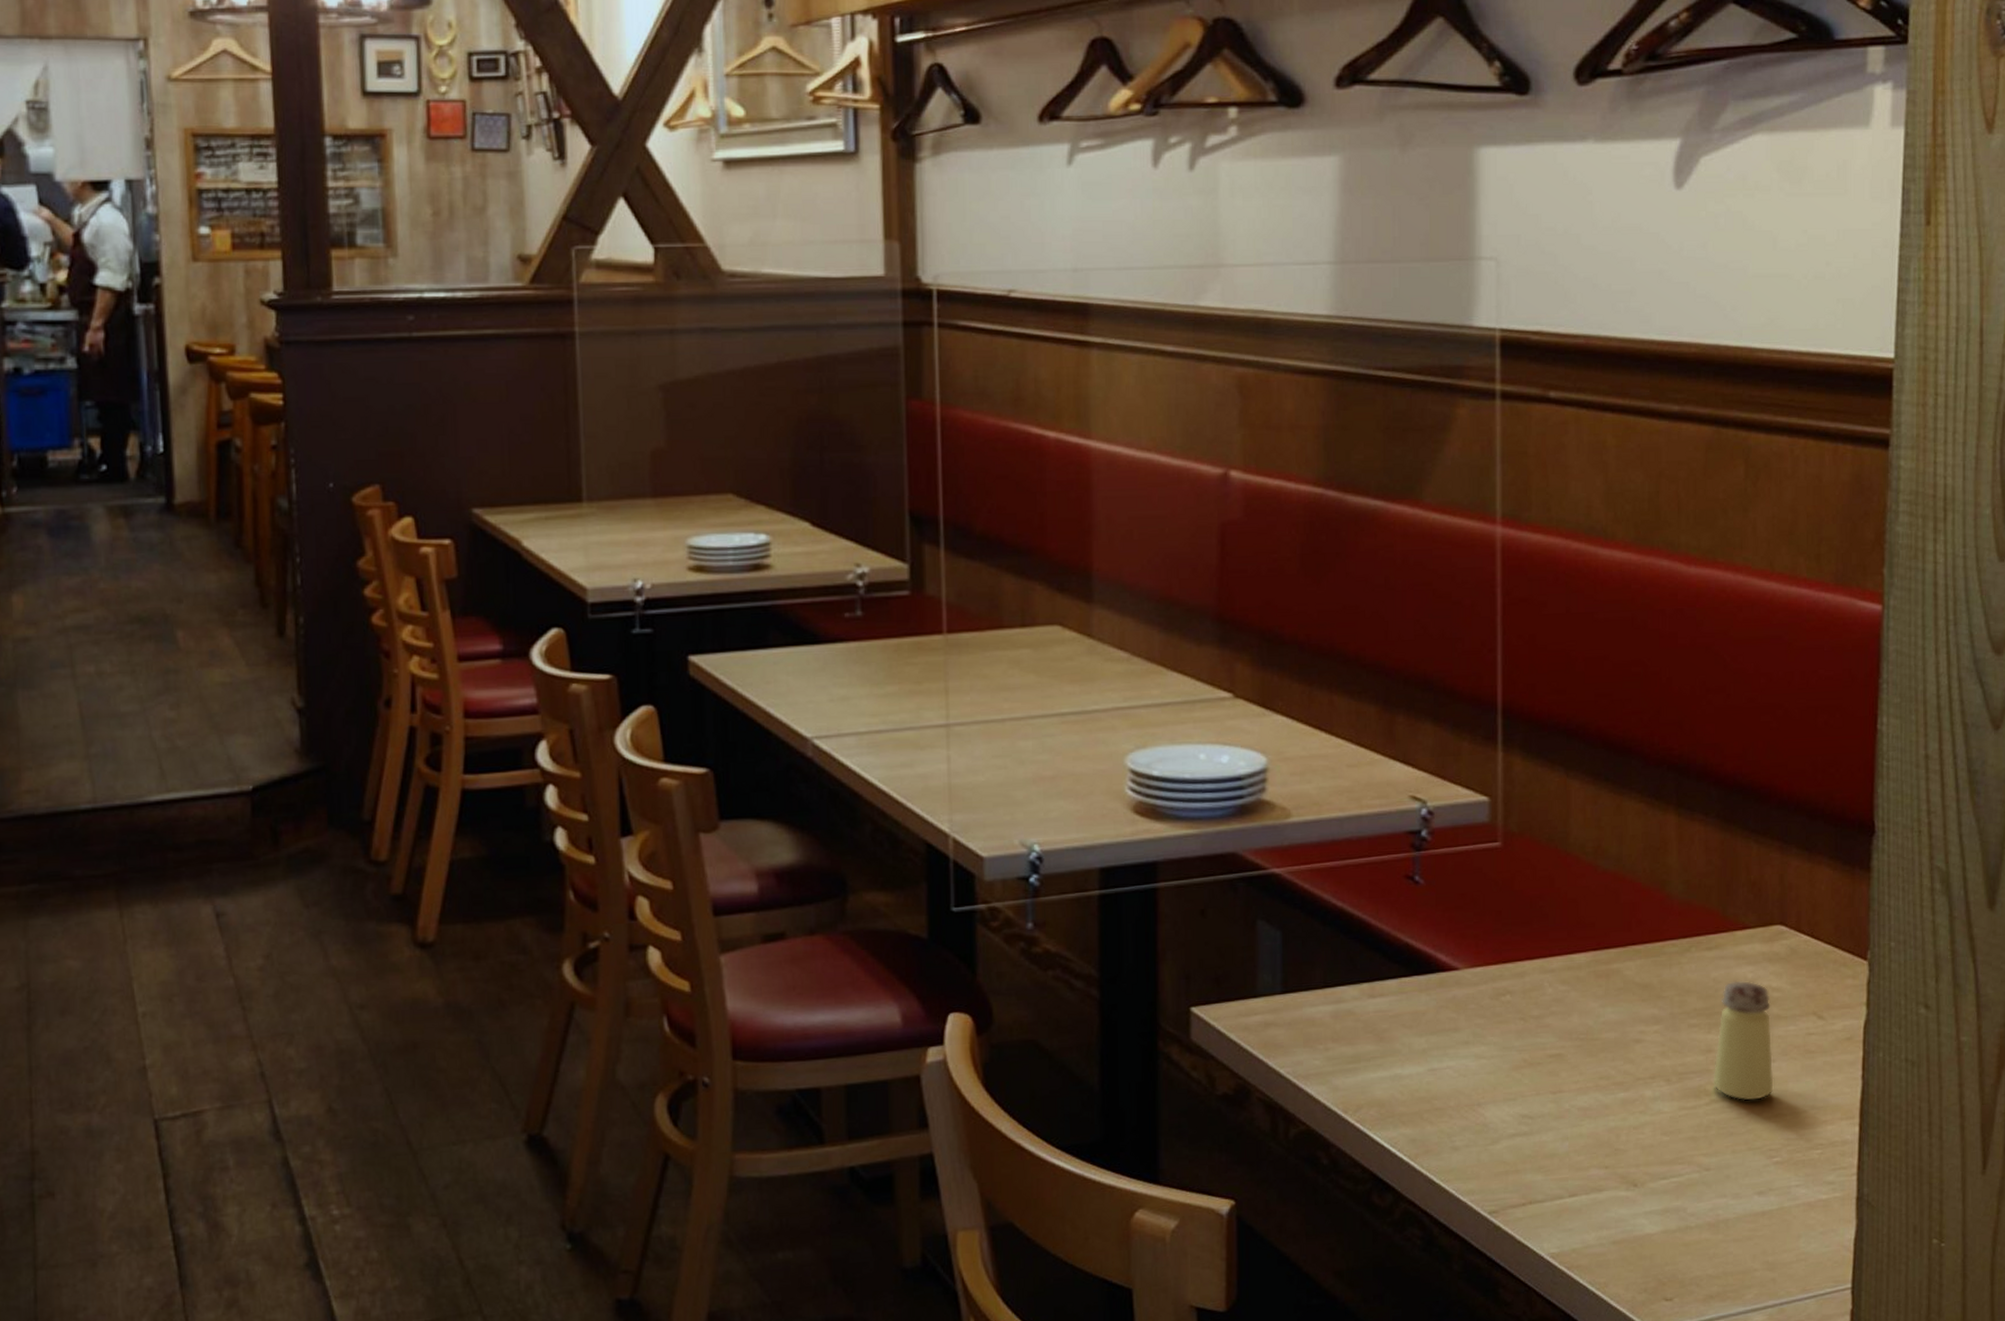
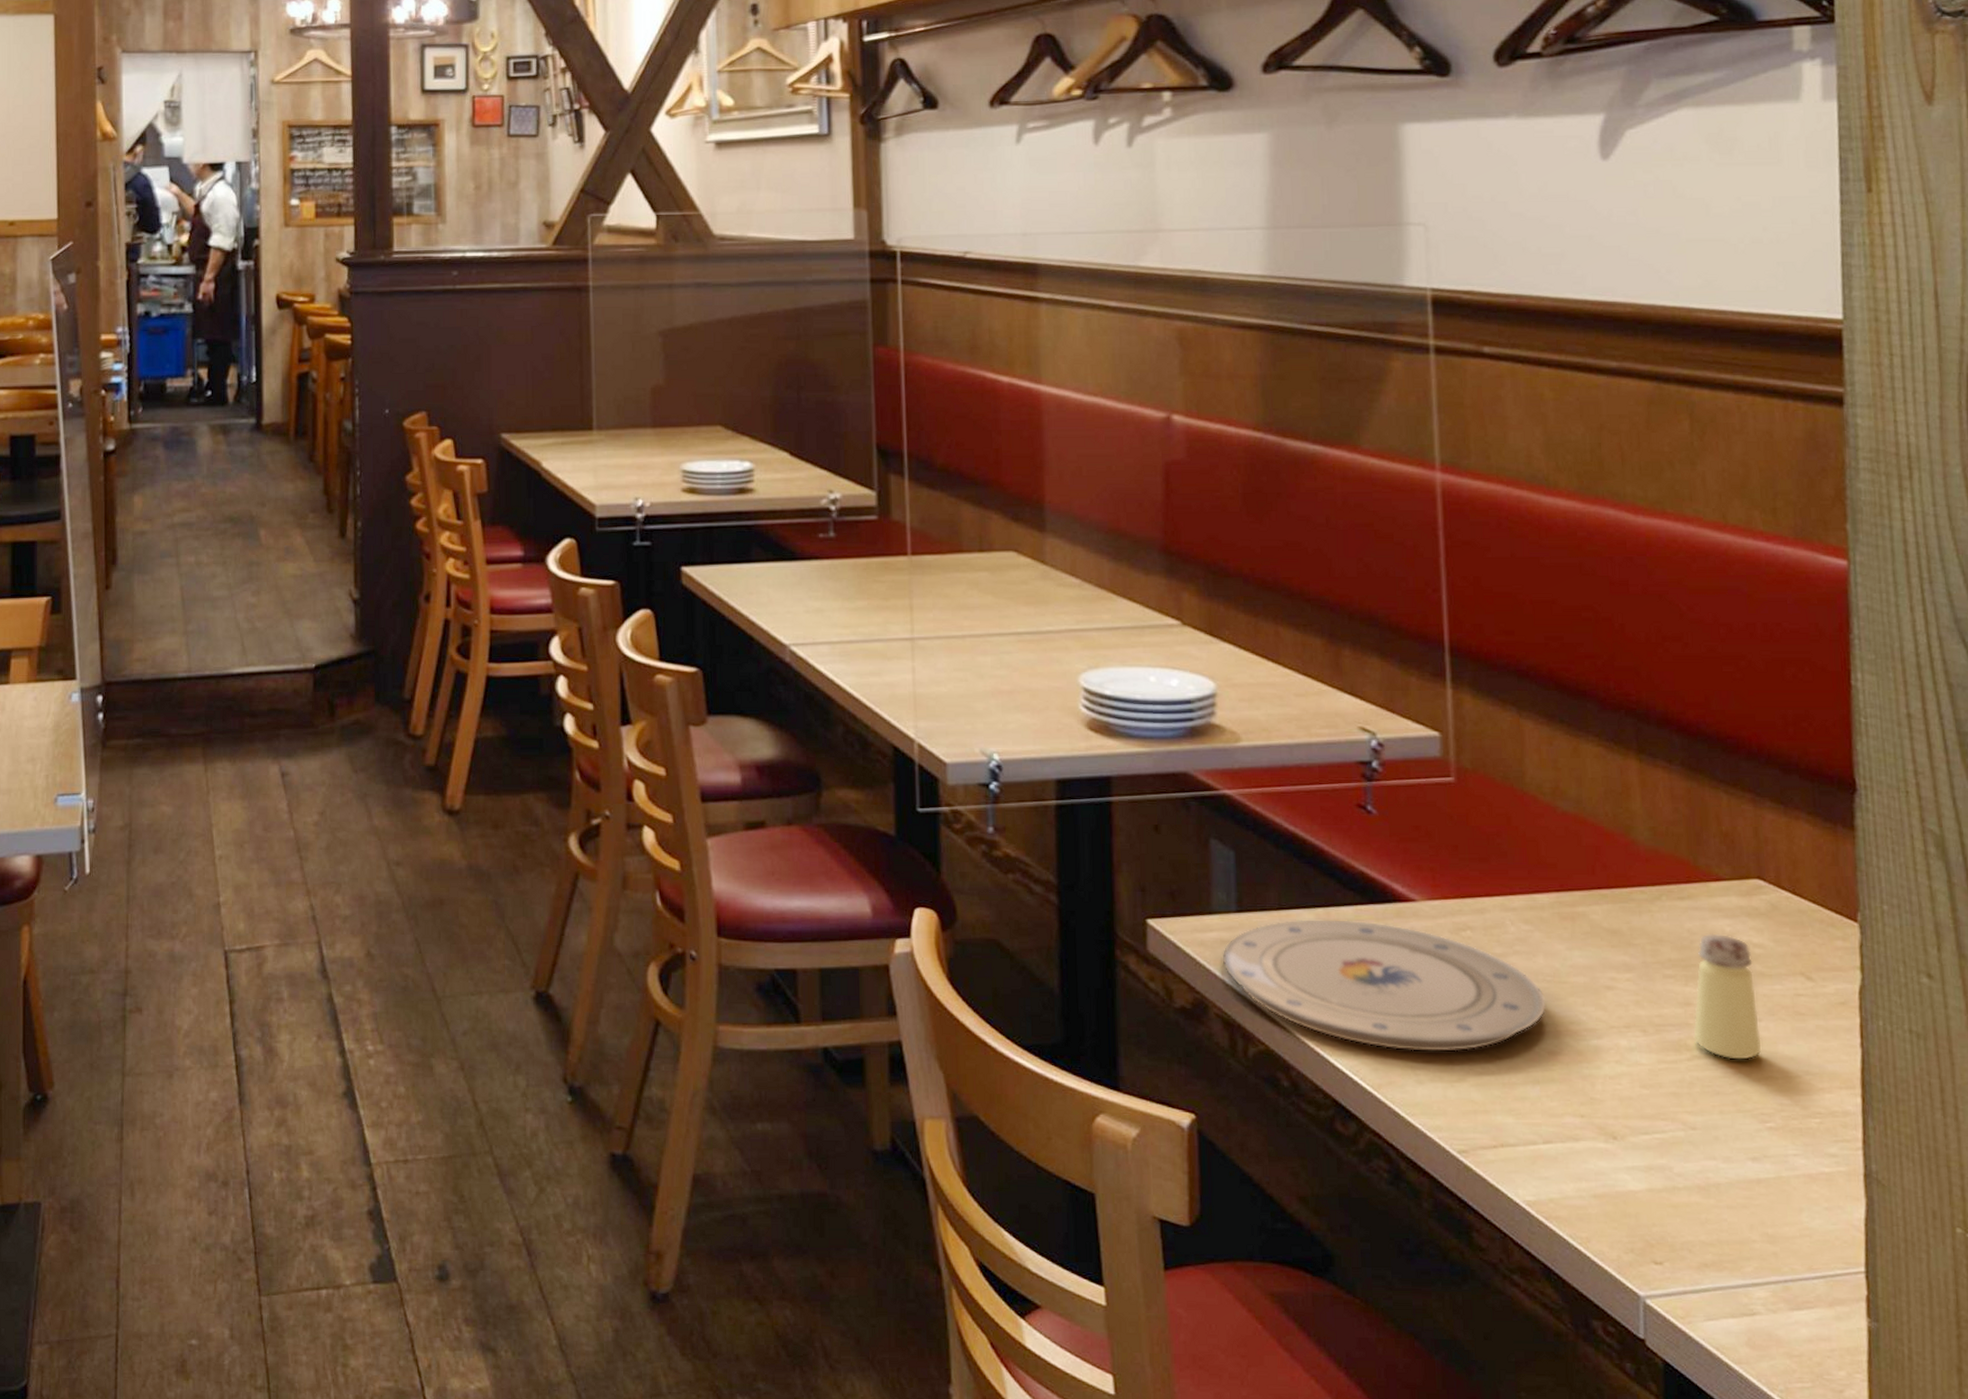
plate: none [1266,993,1578,1119] -> present [1222,919,1547,1051]

